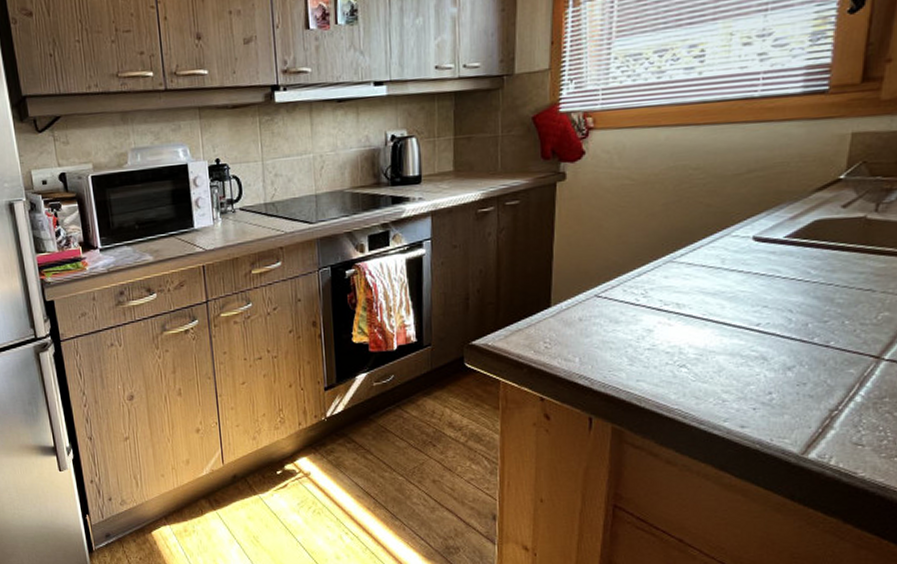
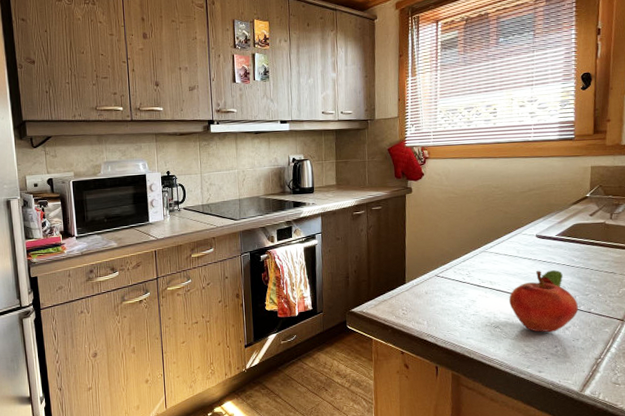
fruit: none [704,287,810,374] -> present [509,270,578,333]

